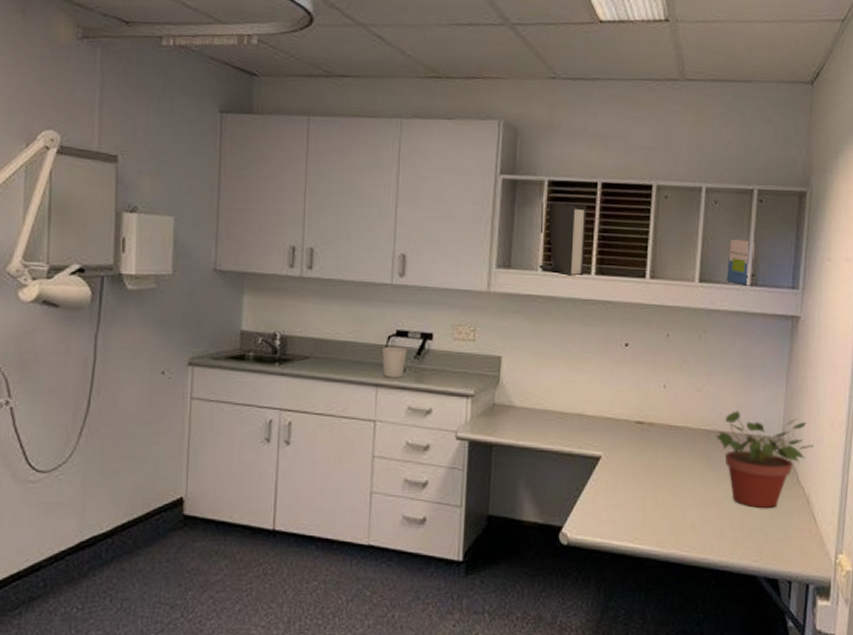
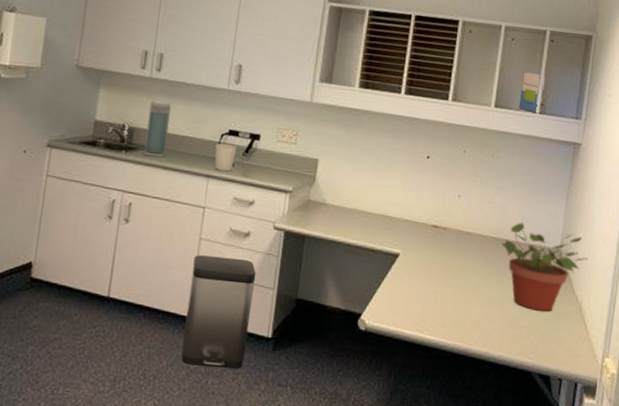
soap dispenser: none [301,304,327,368] -> present [144,101,171,158]
pedal bin: none [362,475,440,599] -> present [181,255,256,369]
binder: present [539,201,586,276] -> none [356,28,401,94]

